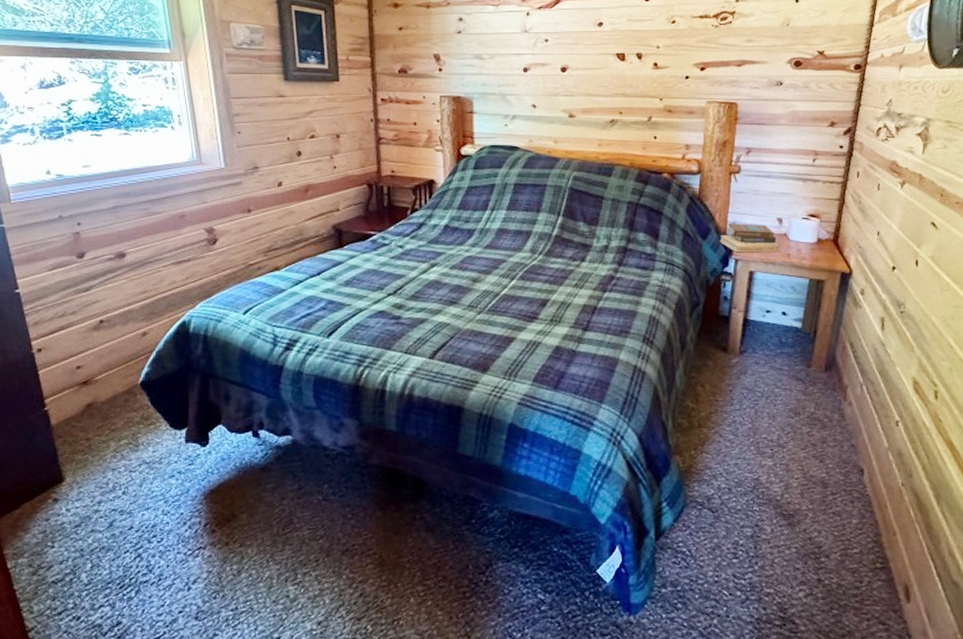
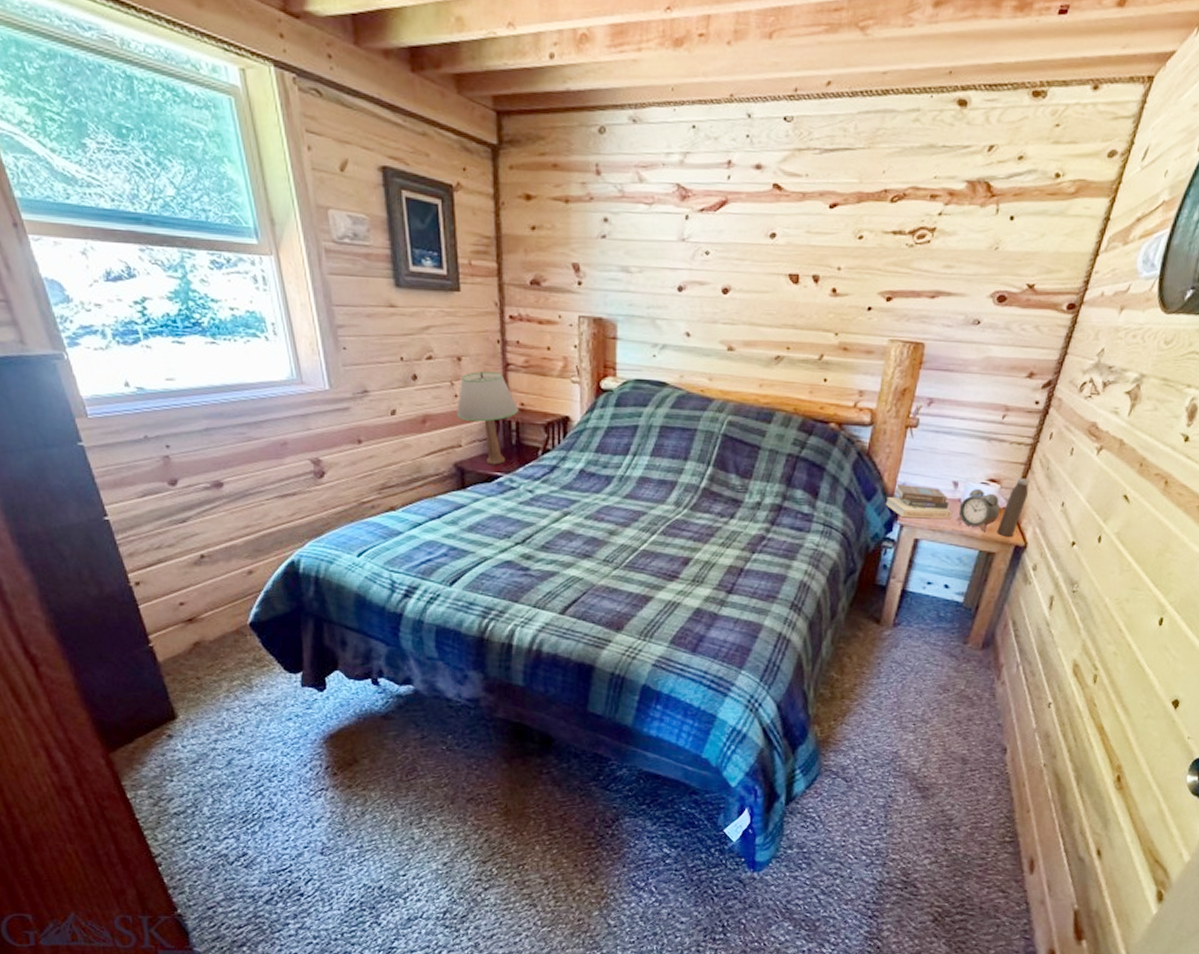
table lamp: none [334,146,390,225] -> present [456,371,519,465]
alarm clock: none [785,224,824,262] -> present [956,489,1001,533]
water bottle: none [823,212,846,265] -> present [997,478,1030,536]

